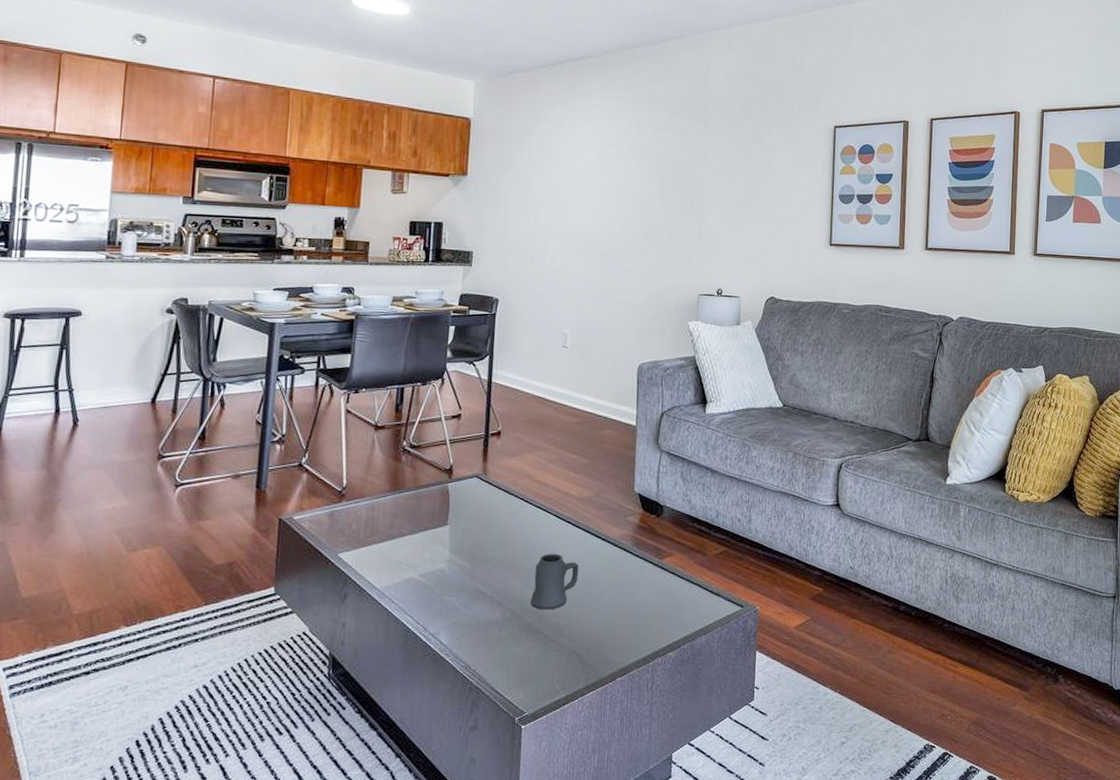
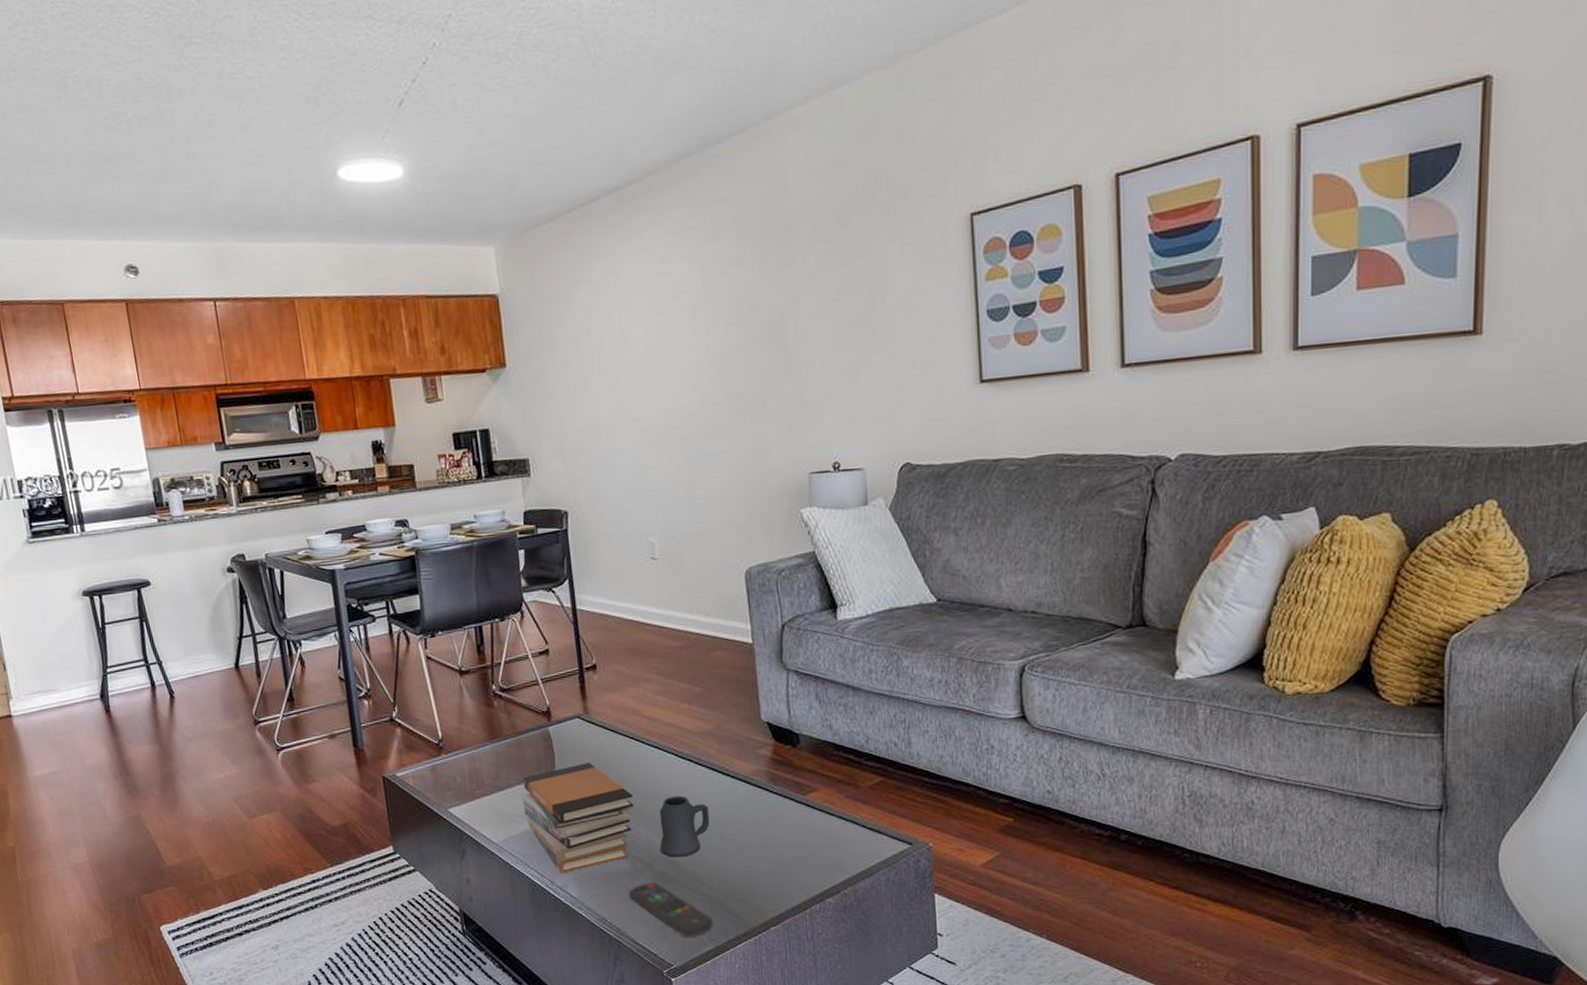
book stack: none [410,517,514,621] -> present [521,762,634,874]
remote control: none [495,632,568,686] -> present [628,882,713,937]

